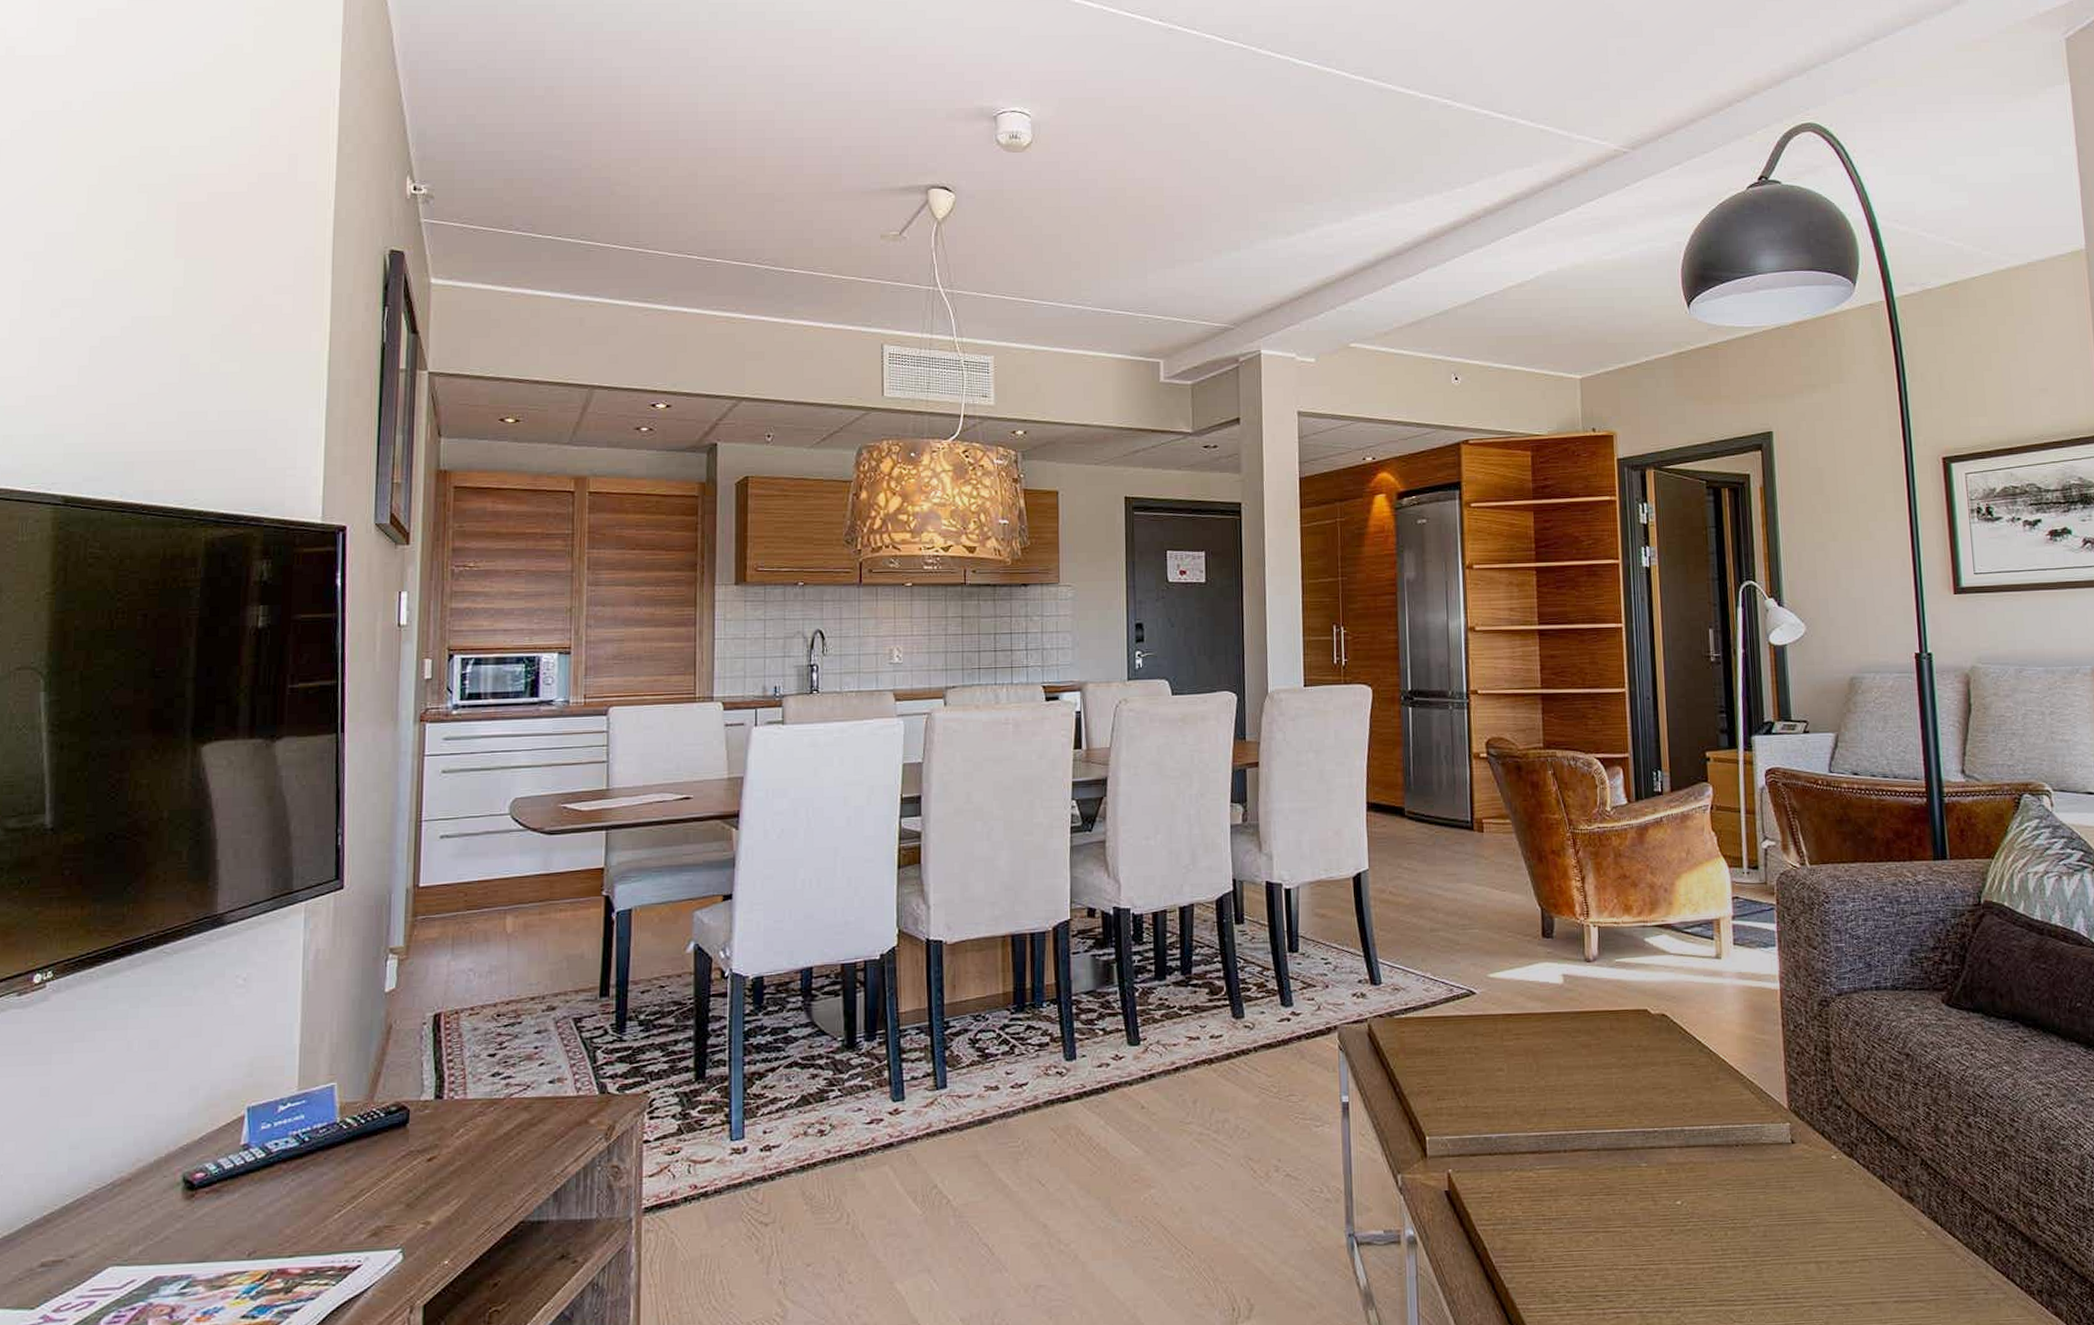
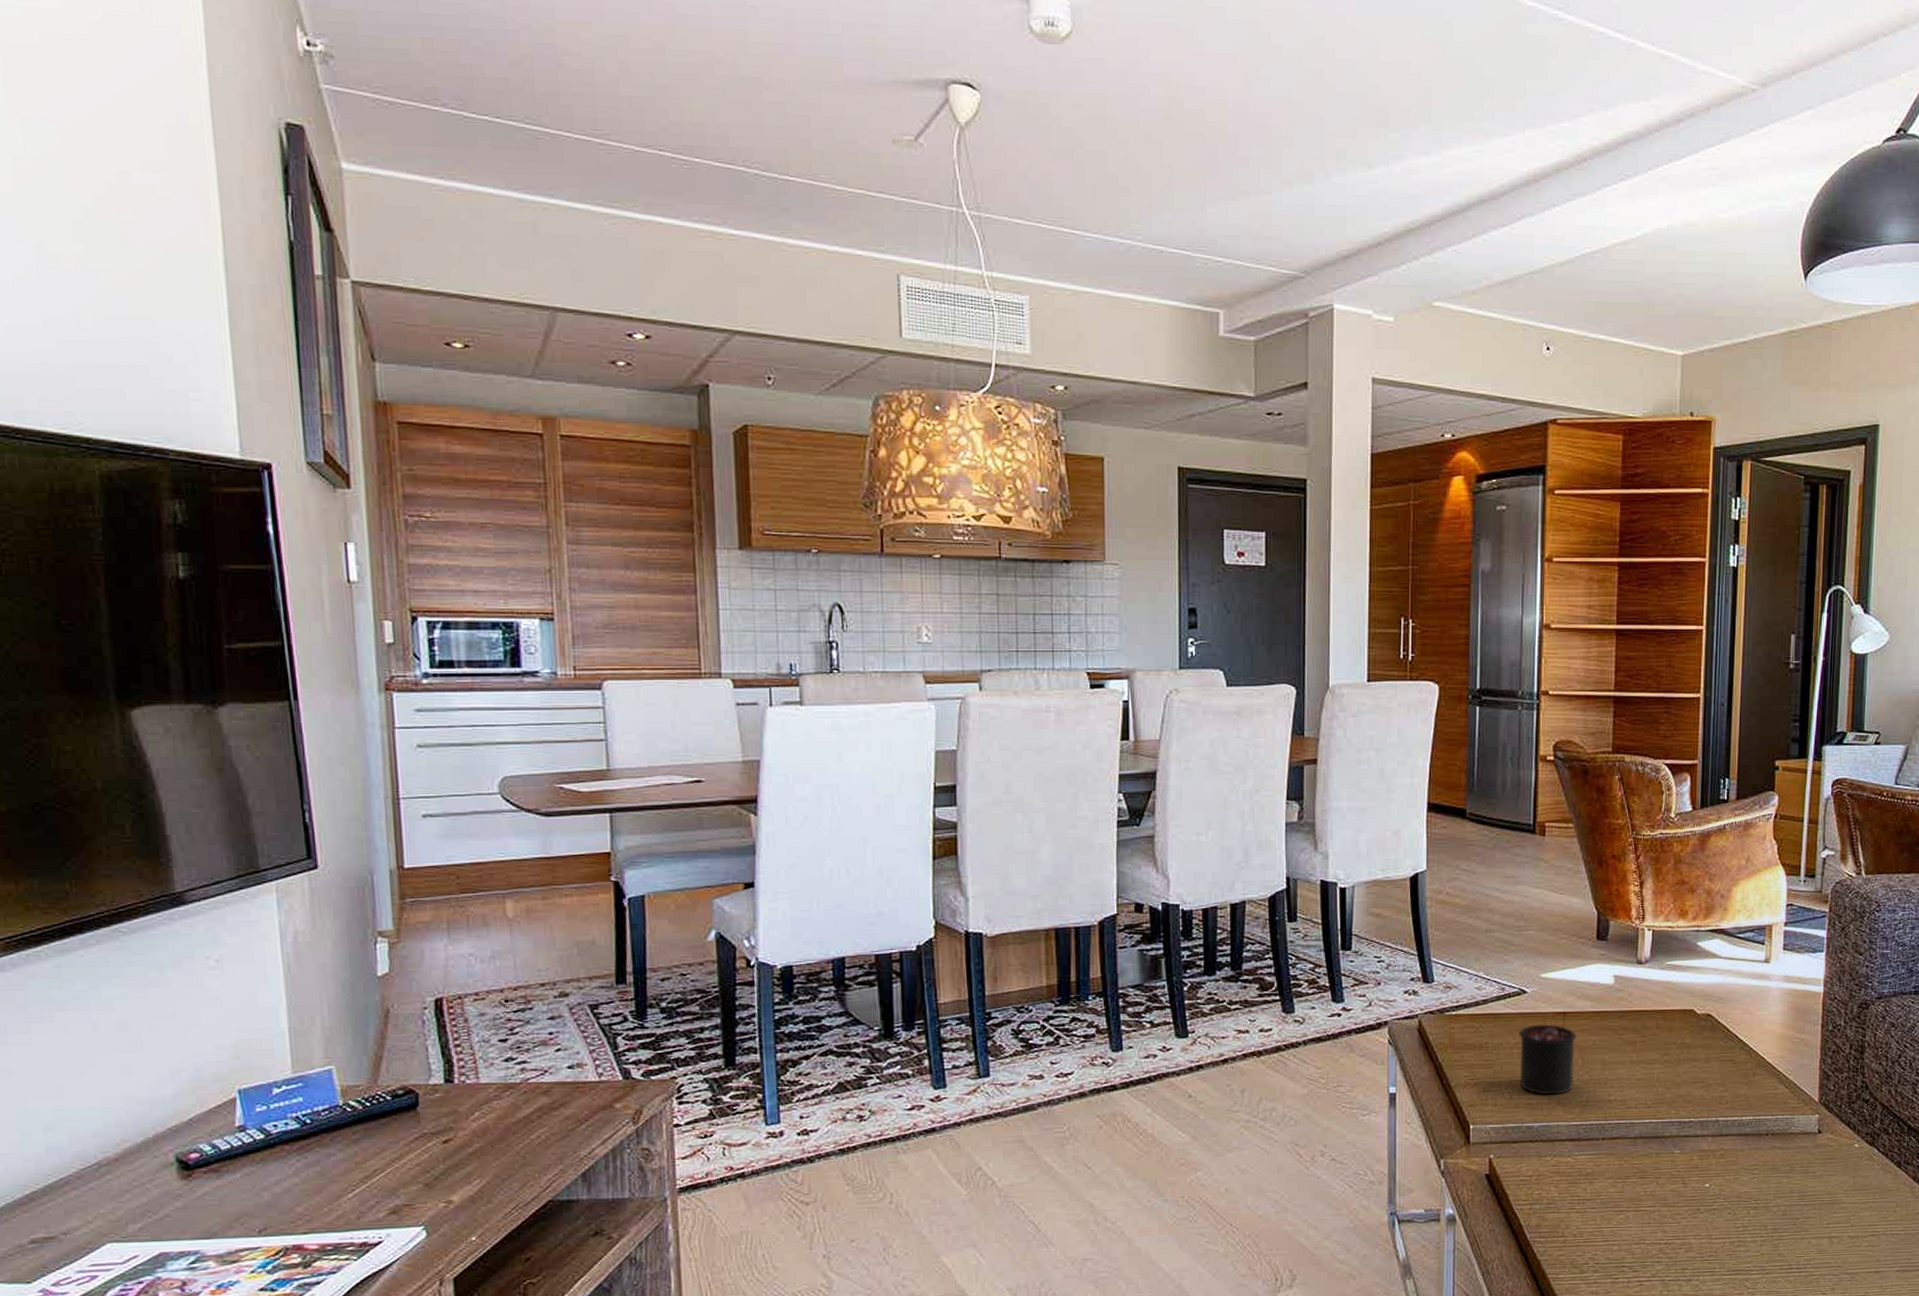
candle: none [1470,1013,1529,1103] -> present [1519,1012,1576,1095]

